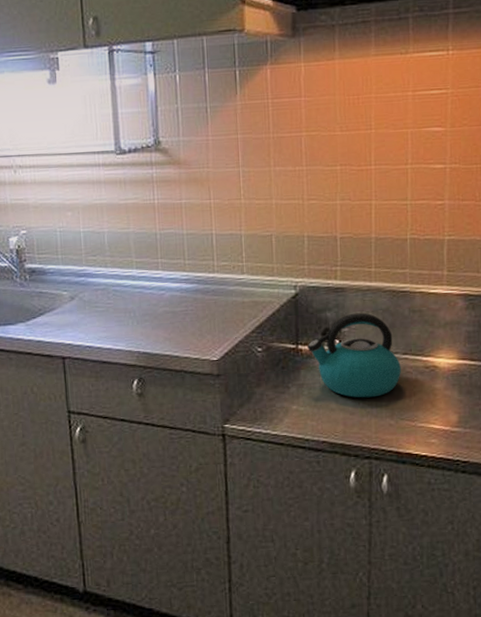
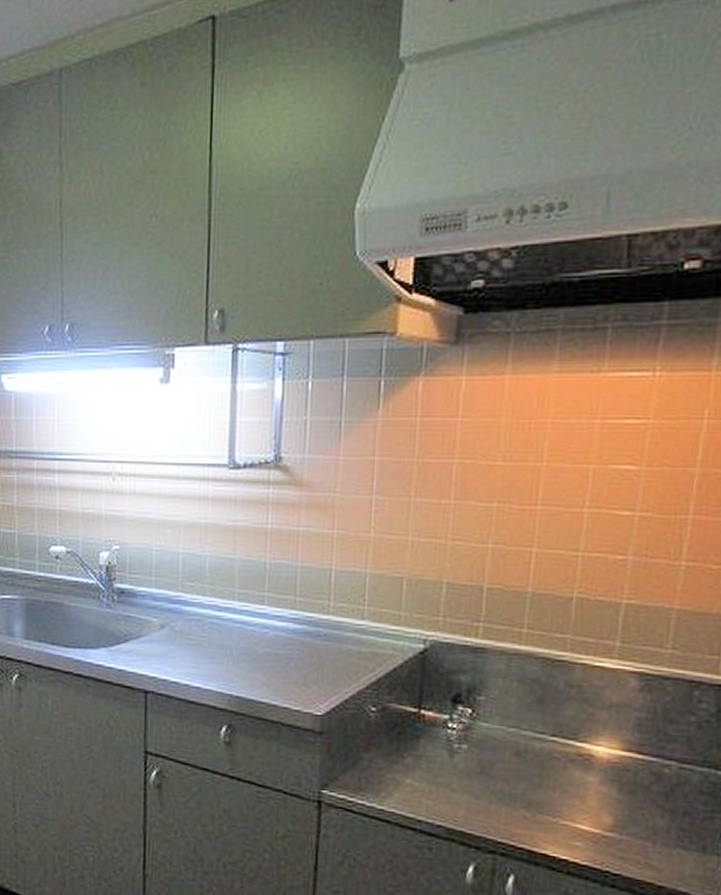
kettle: present [307,312,401,398] -> none [432,679,547,783]

